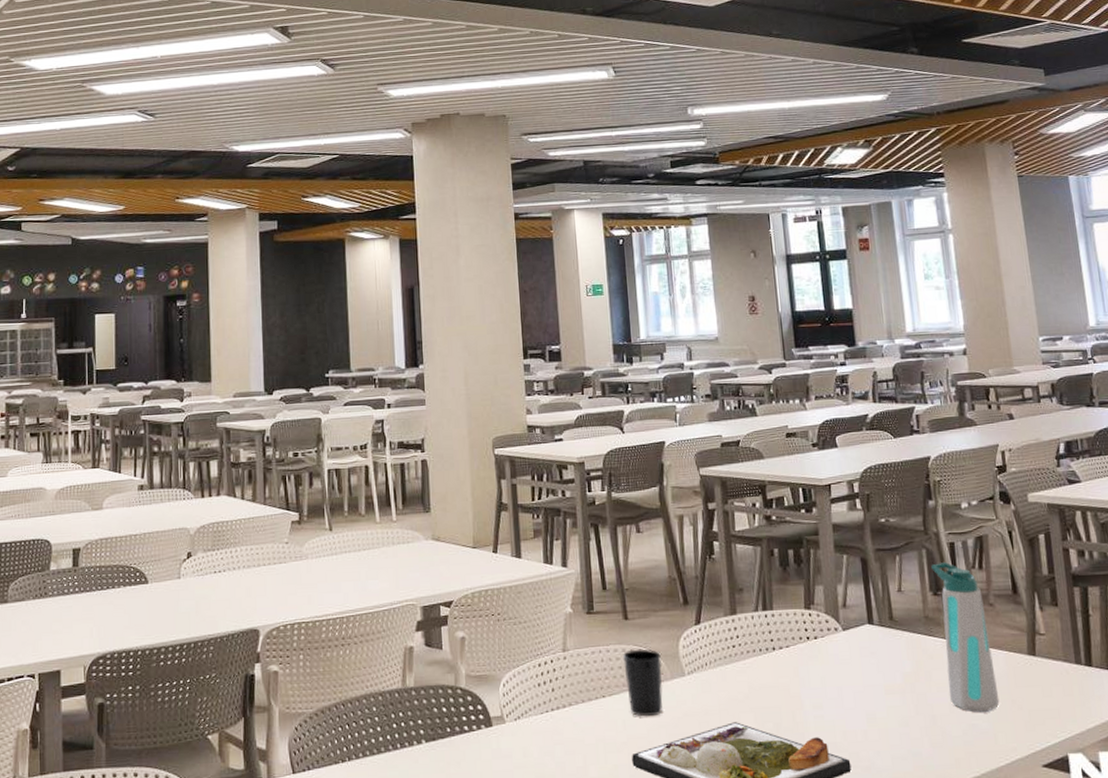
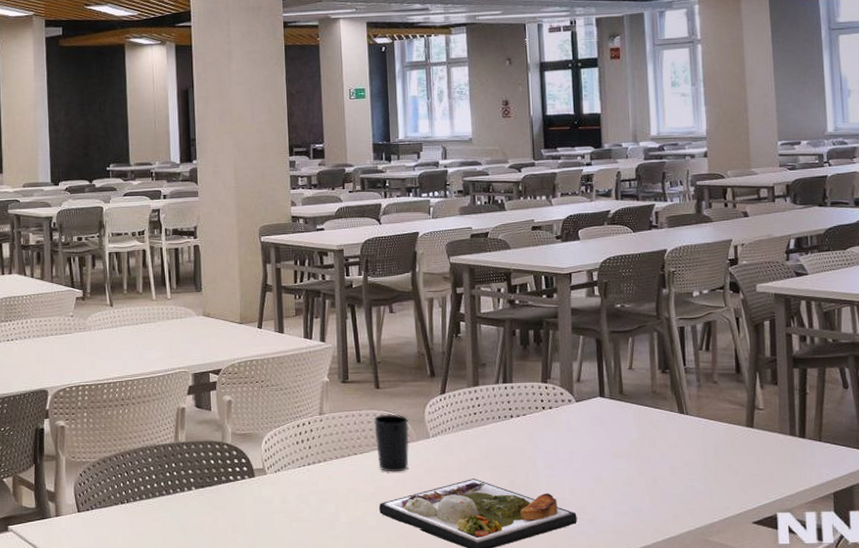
water bottle: present [931,562,1000,712] -> none [661,344,717,475]

